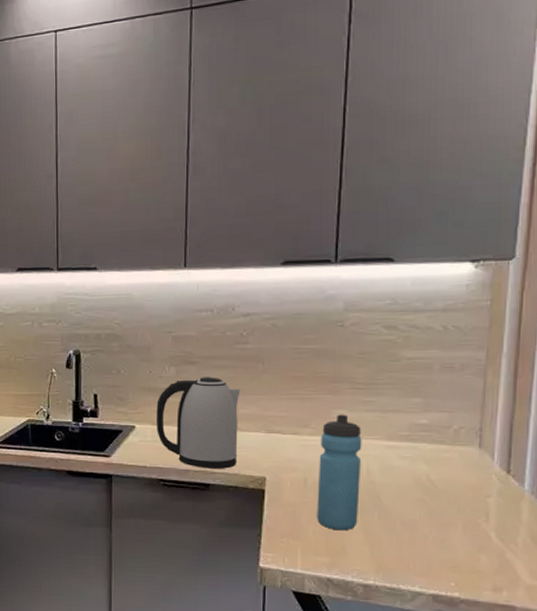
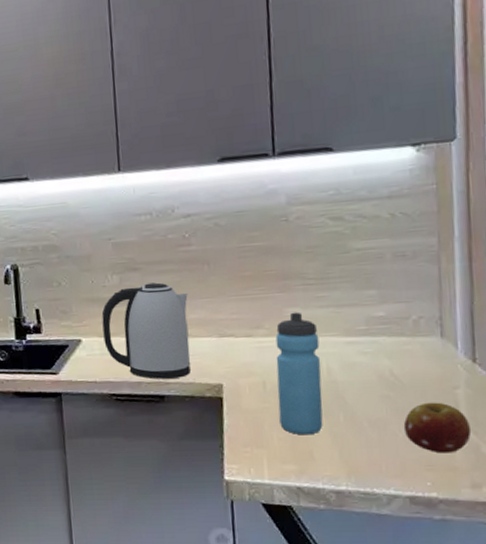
fruit: none [434,508,499,557] -> present [403,402,472,454]

